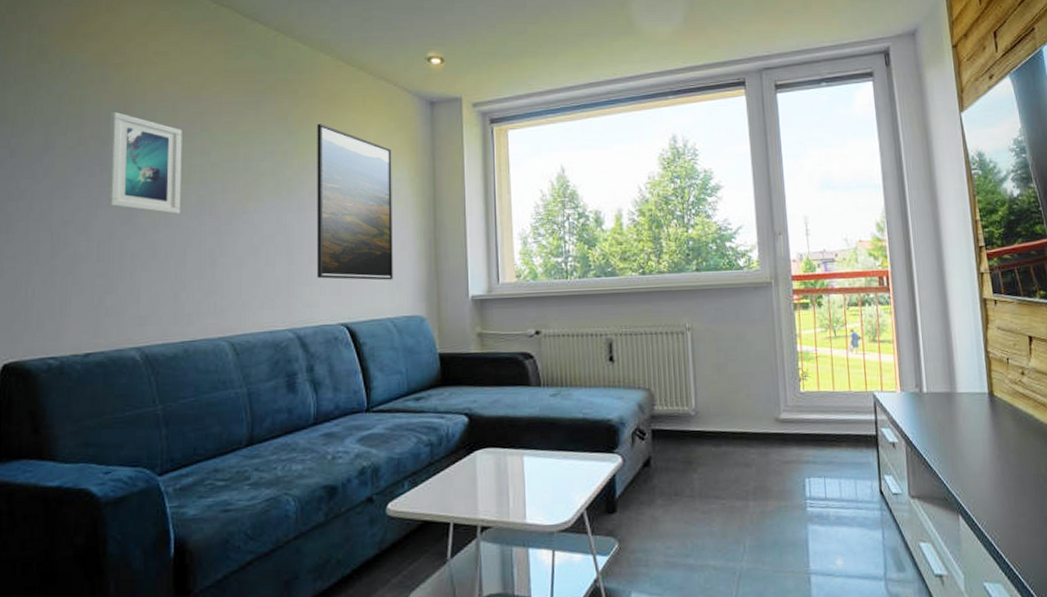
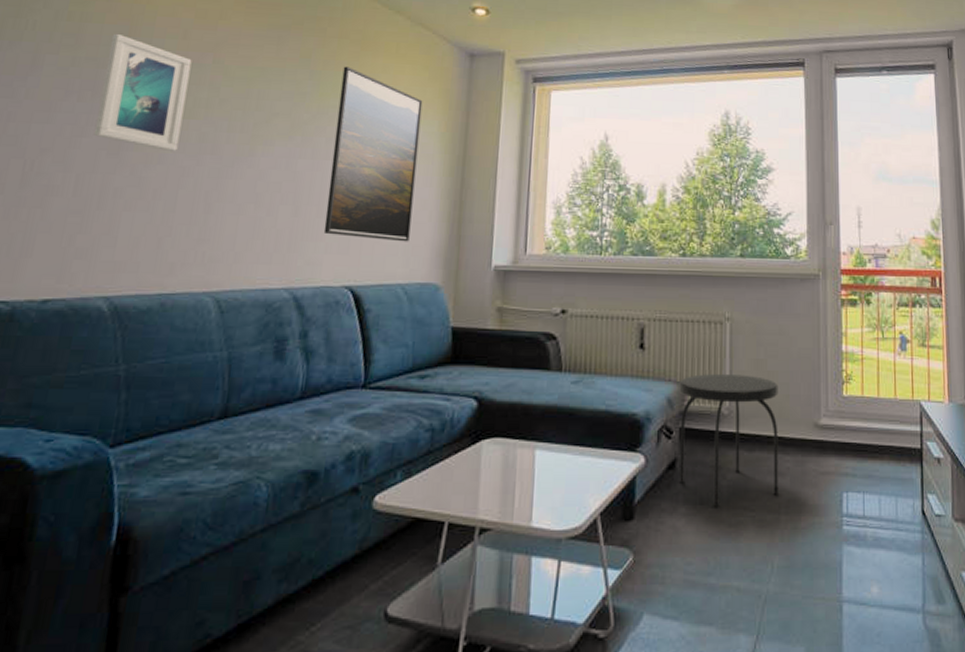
side table: none [648,378,747,497] -> present [678,374,780,507]

